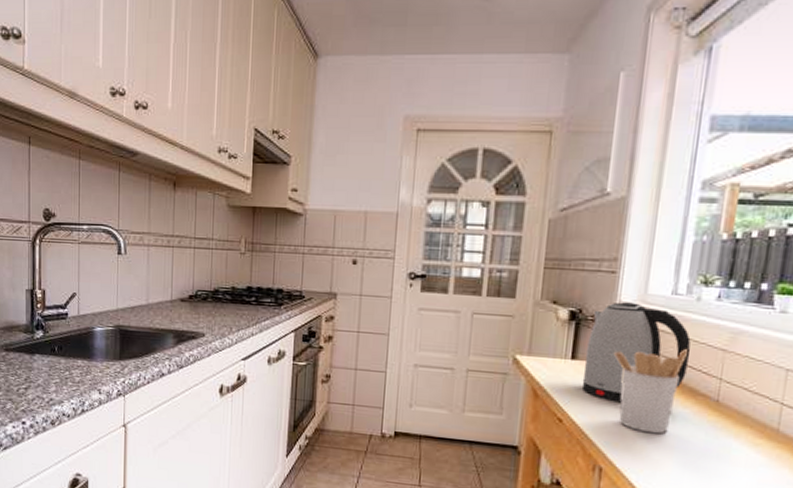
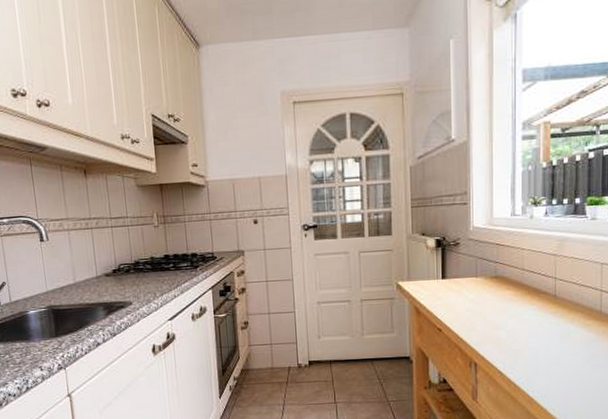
kettle: present [582,302,691,401] -> none [452,226,531,308]
utensil holder: present [614,349,687,434] -> none [474,258,528,330]

